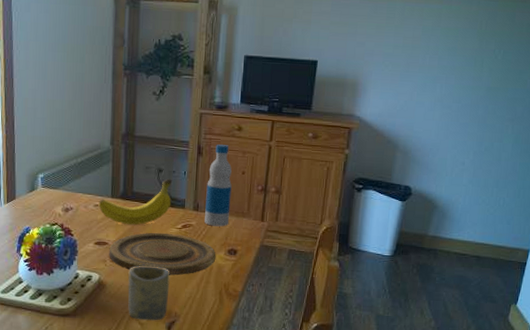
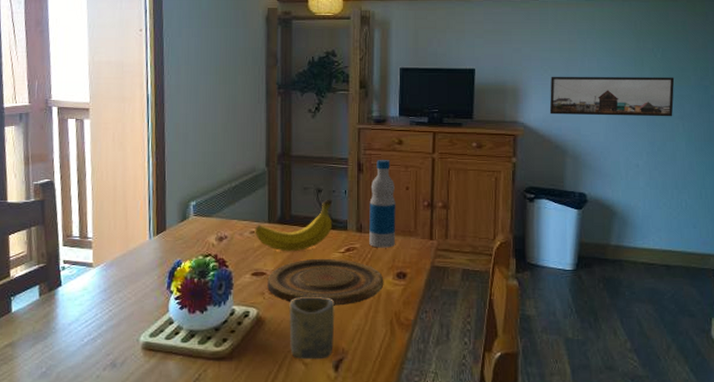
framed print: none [386,72,512,119] -> present [549,76,675,117]

